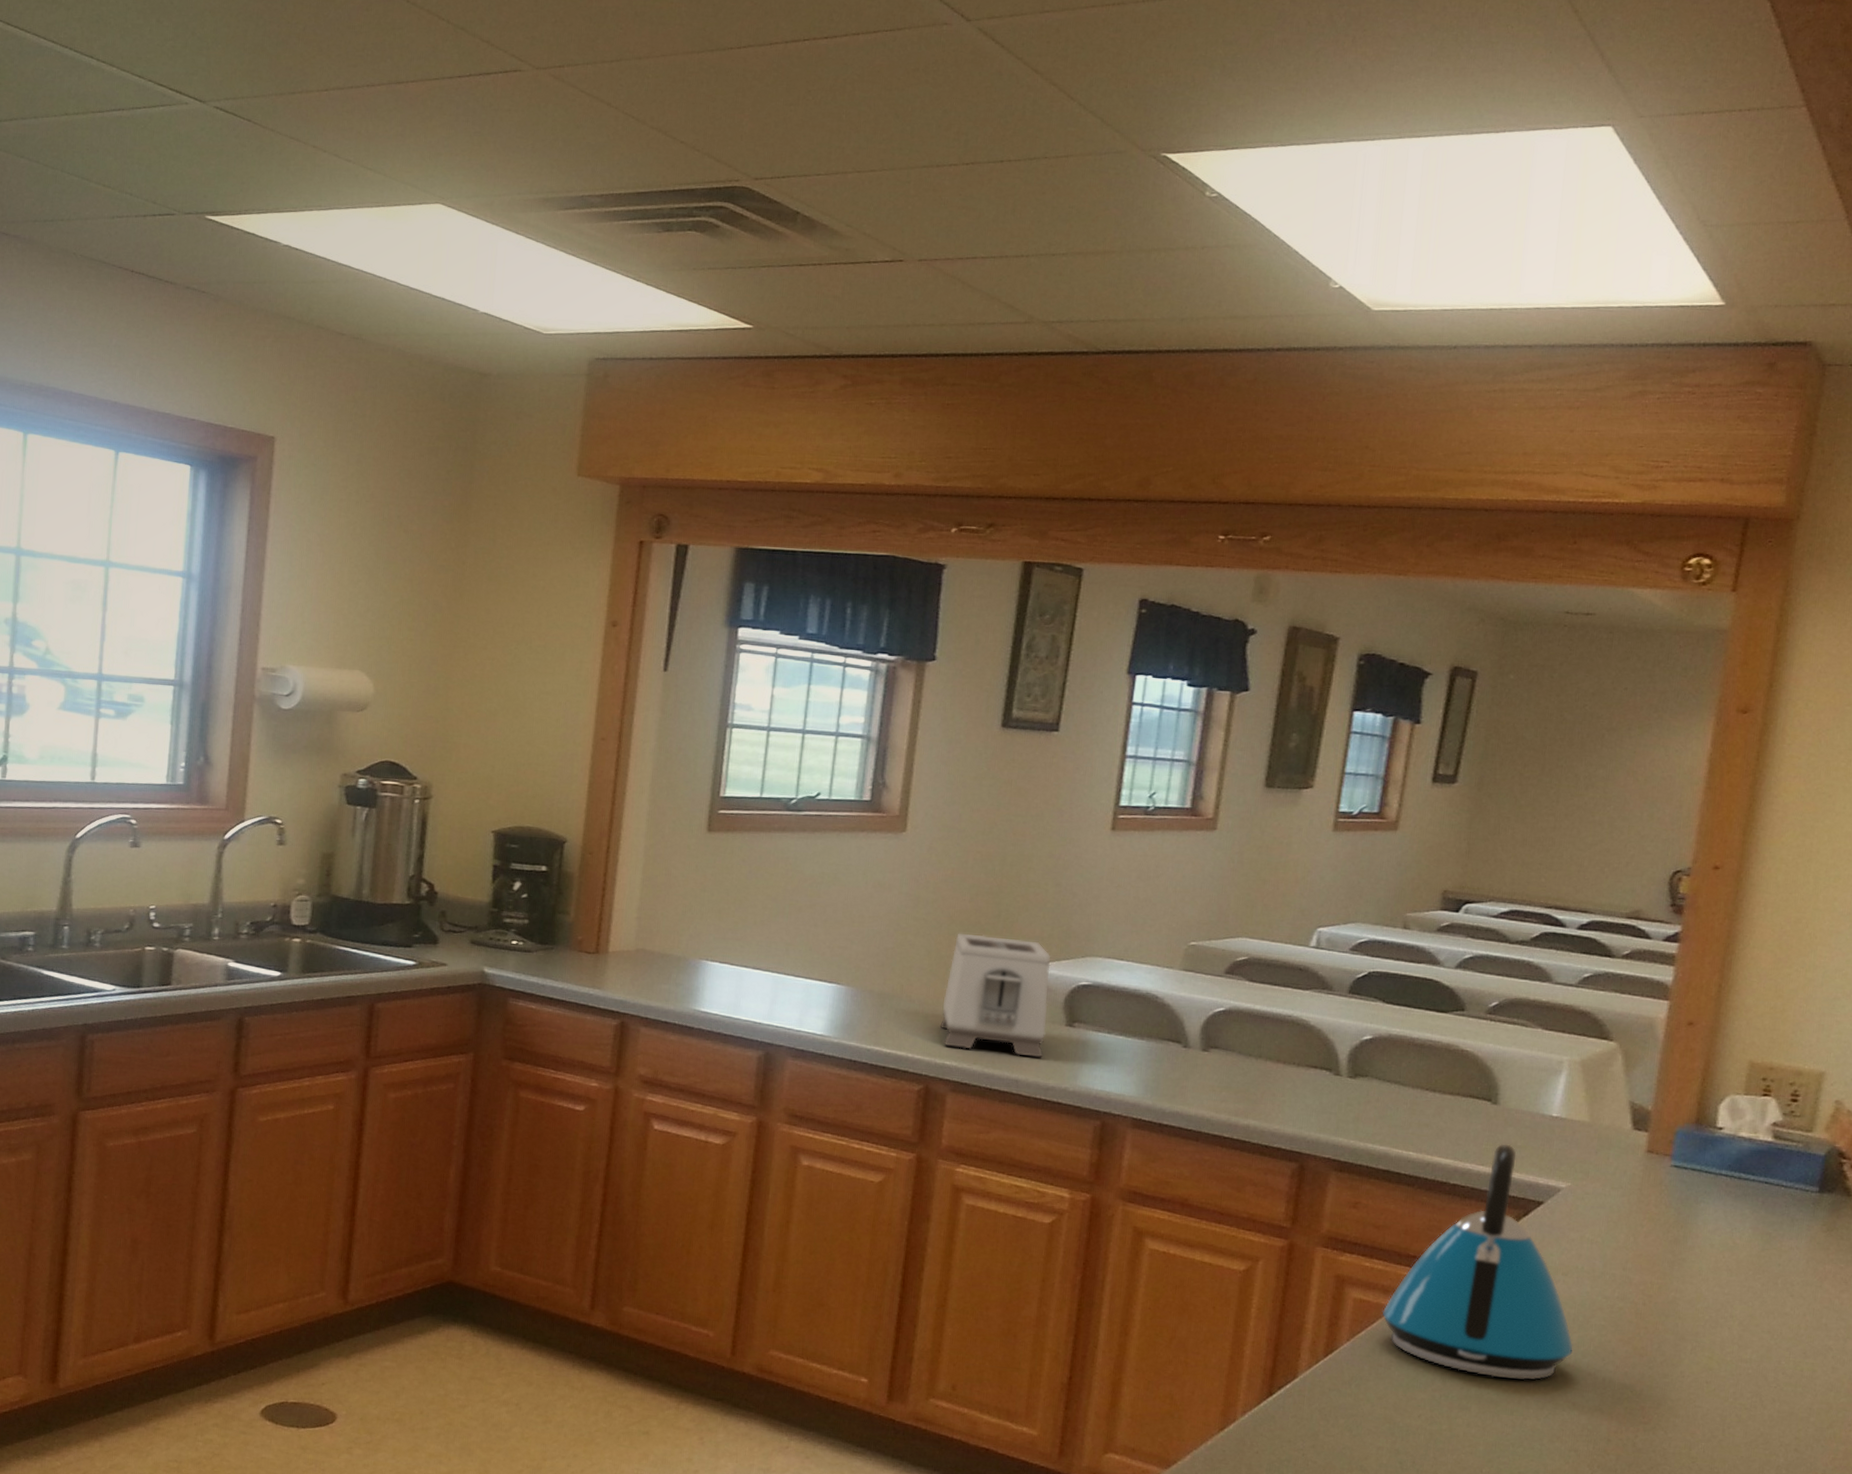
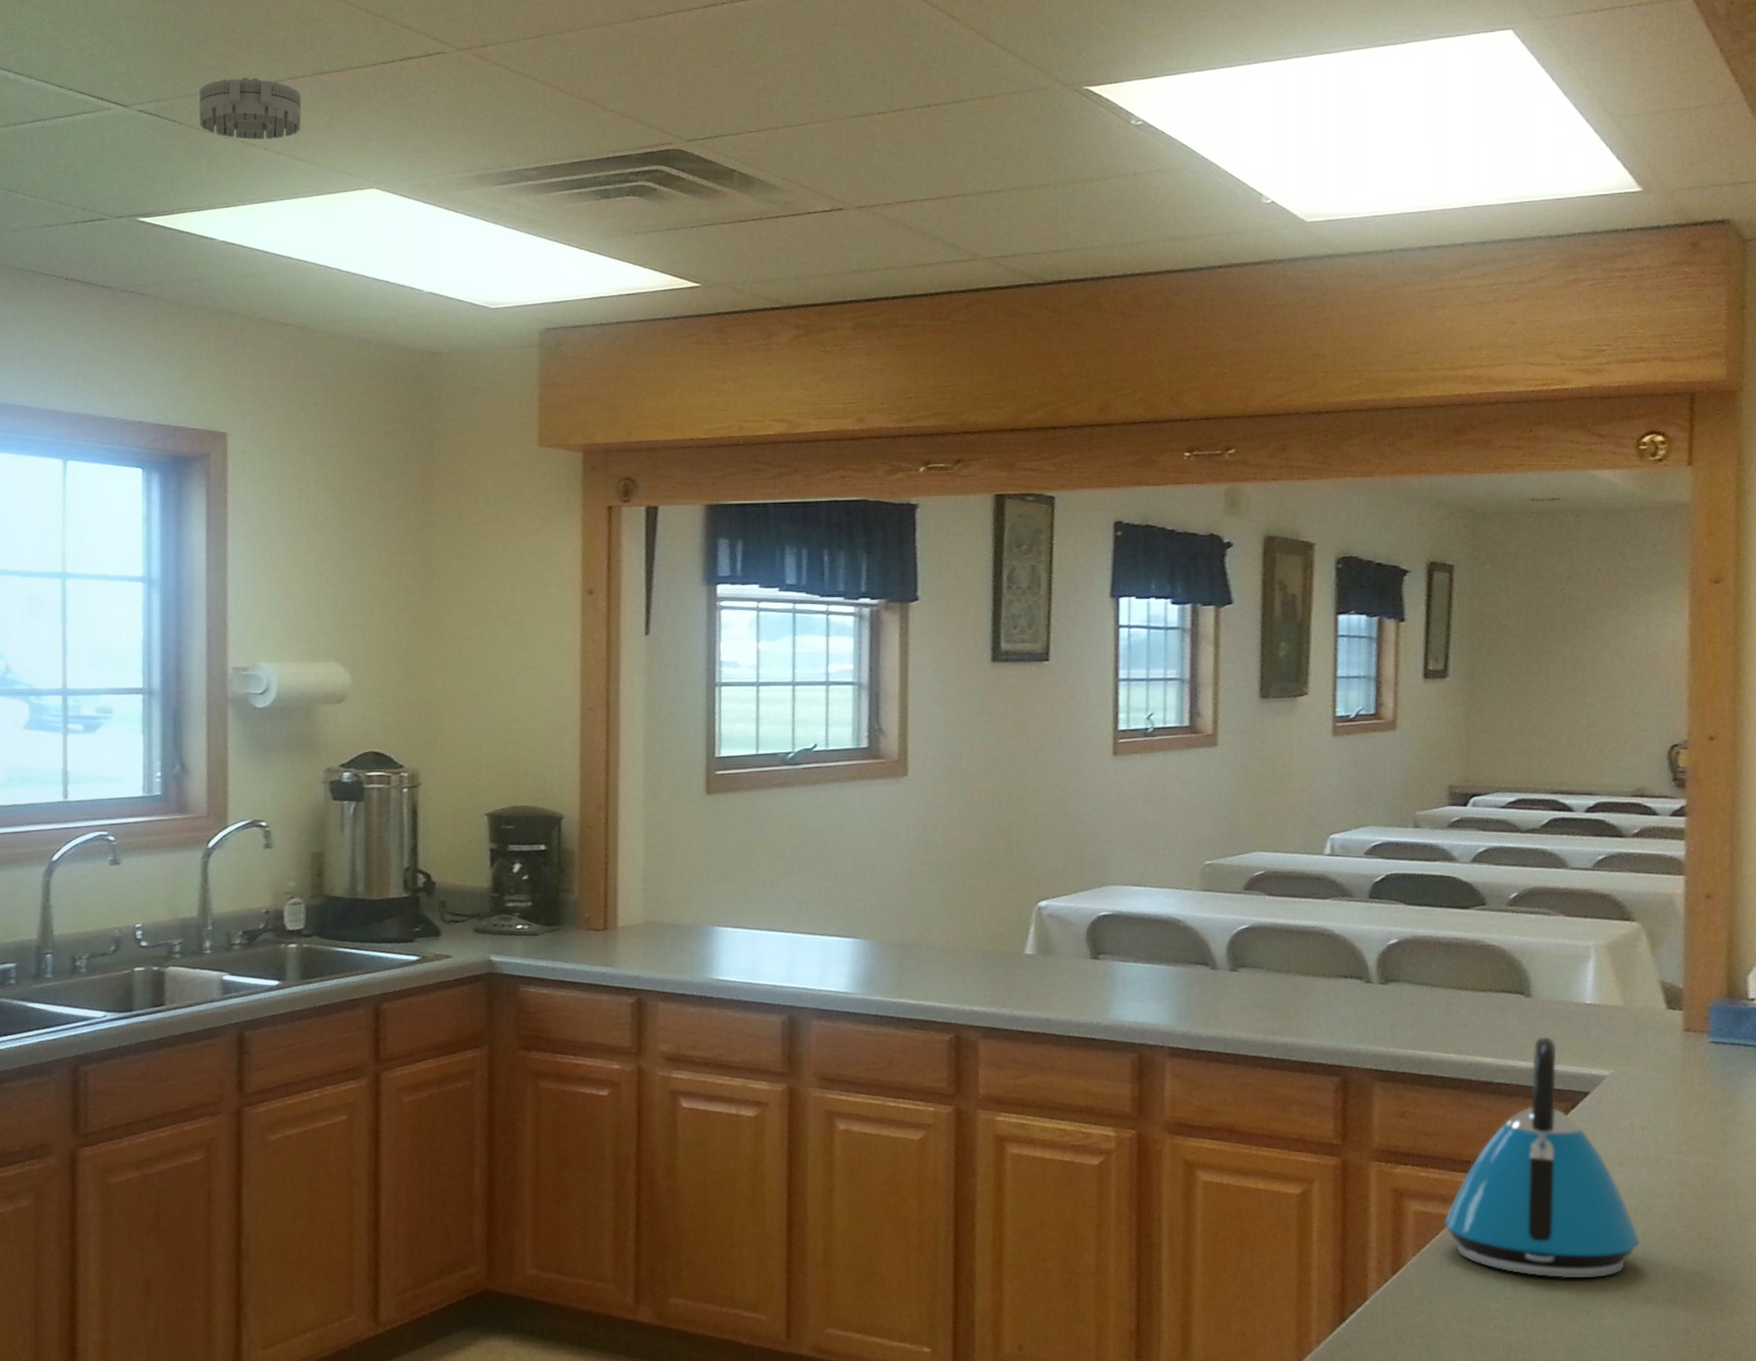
smoke detector: none [273,81,376,146] -> present [199,77,301,140]
toaster: present [939,933,1051,1058] -> none [963,873,1072,994]

